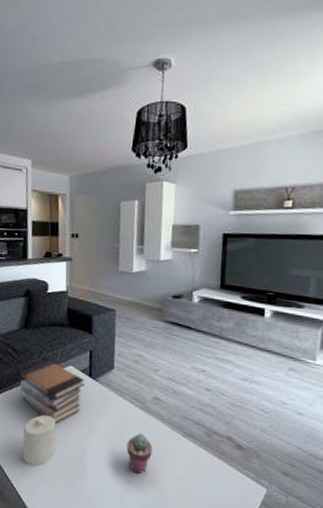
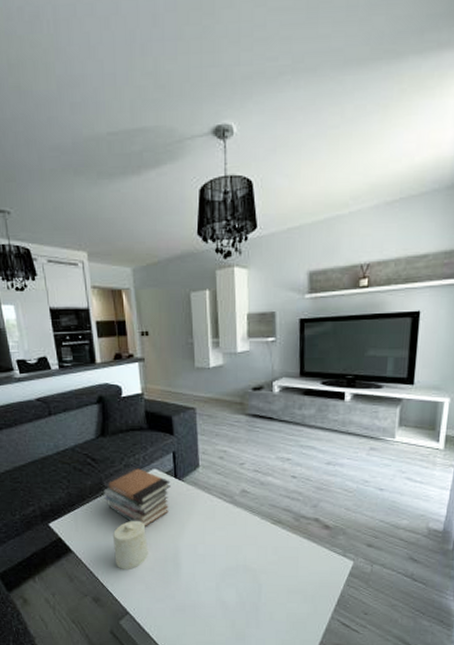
potted succulent: present [126,433,153,474] -> none [218,526,244,563]

